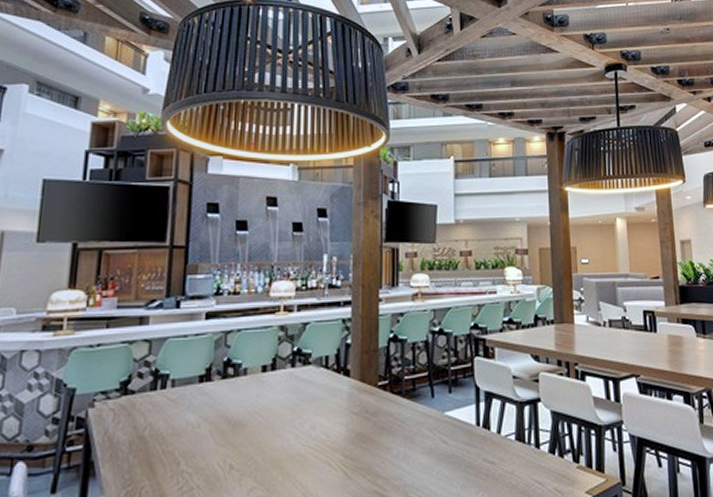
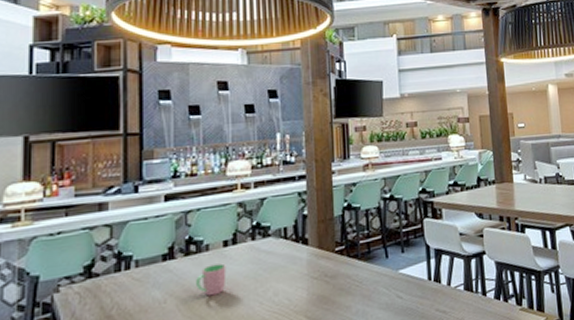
cup: none [230,390,264,424] -> present [195,263,227,297]

